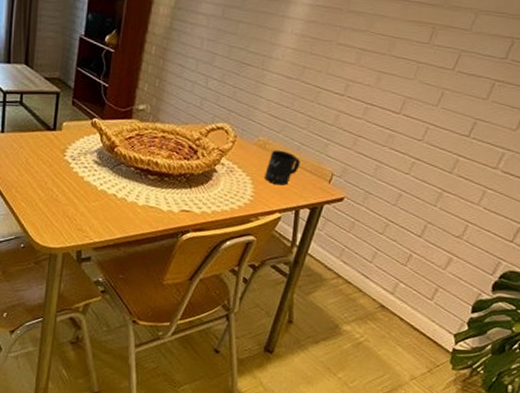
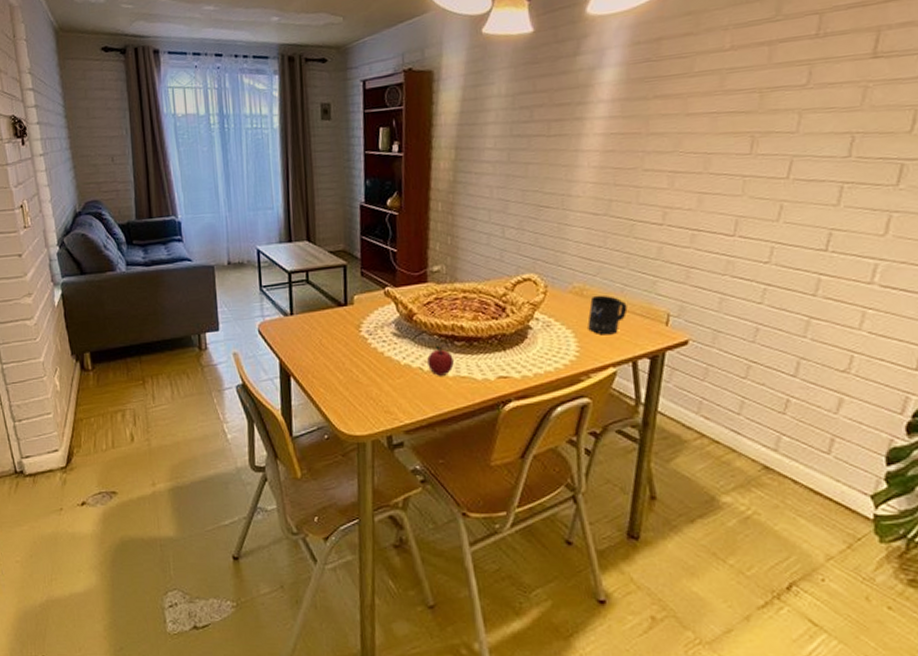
apple: none [122,176,145,204] -> present [427,344,454,376]

